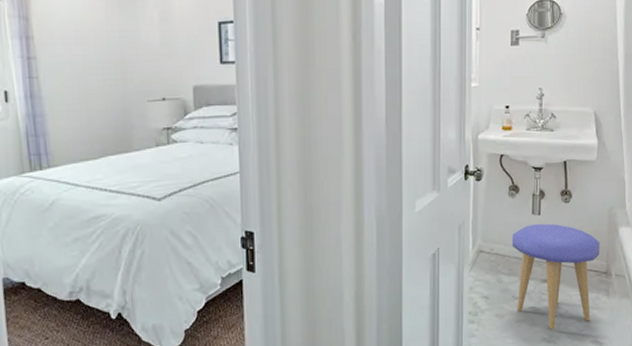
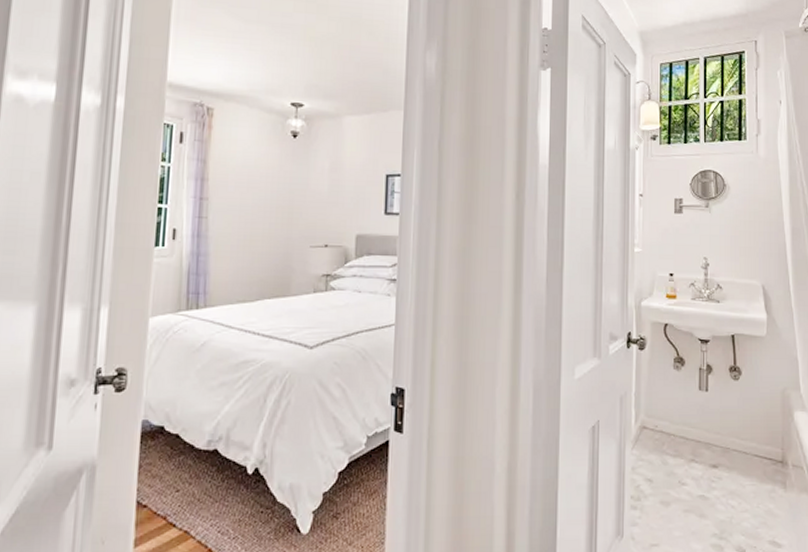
stool: present [512,223,600,330] -> none [677,402,774,524]

